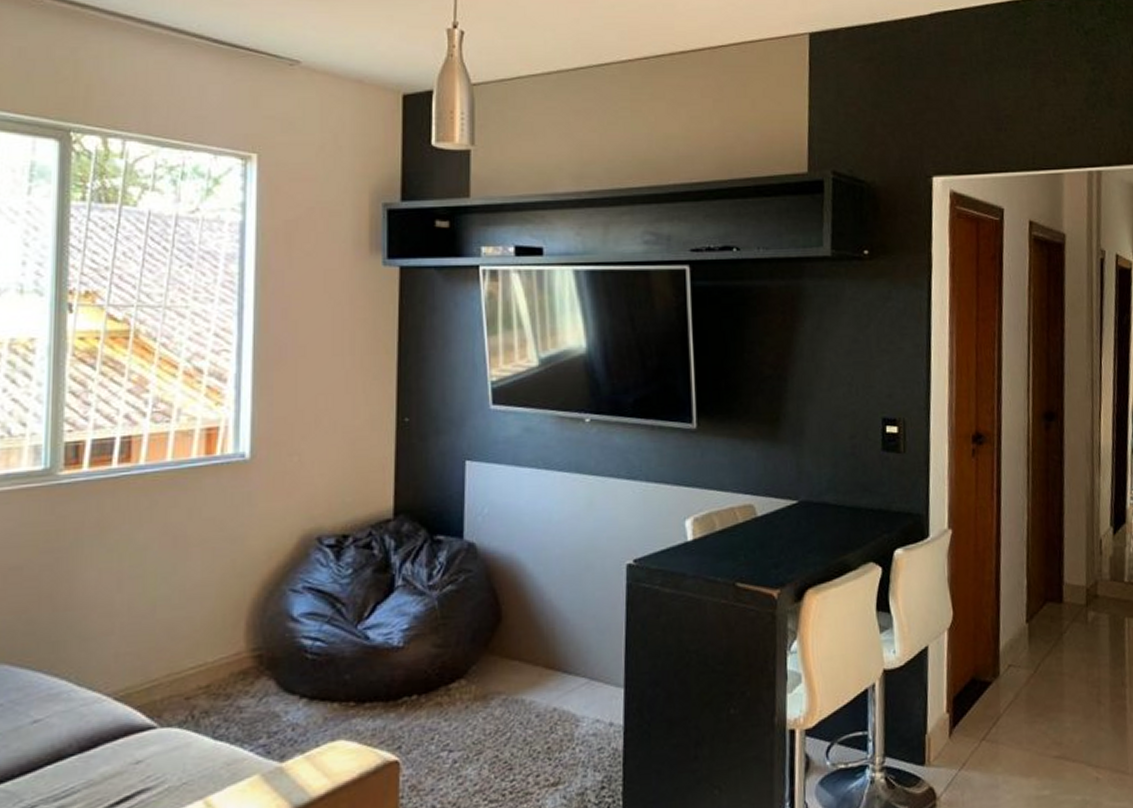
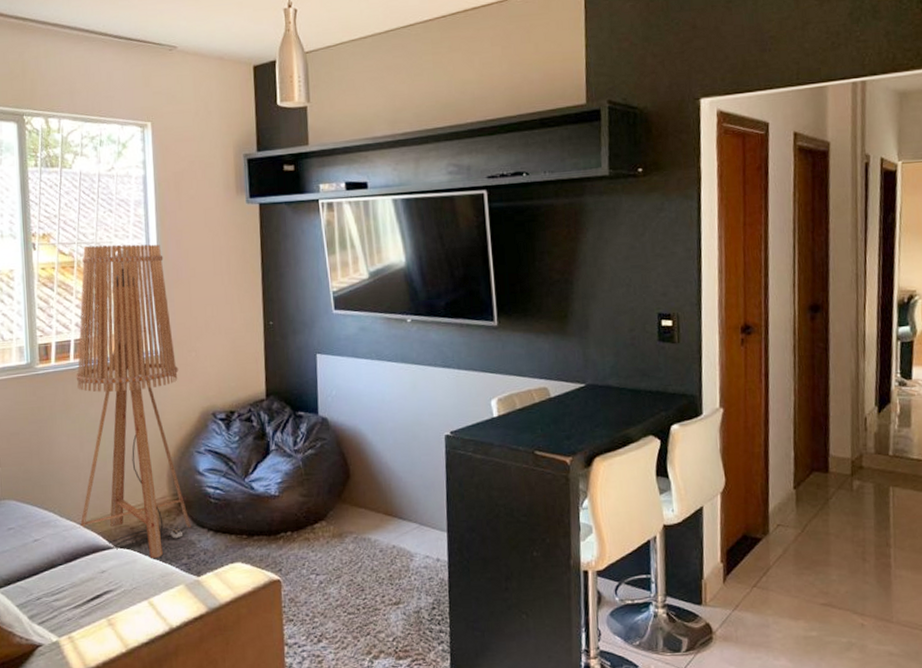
floor lamp: none [106,310,276,741] -> present [76,244,192,559]

